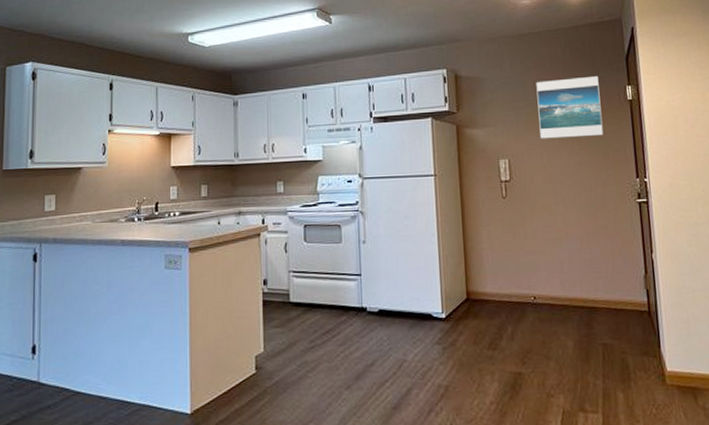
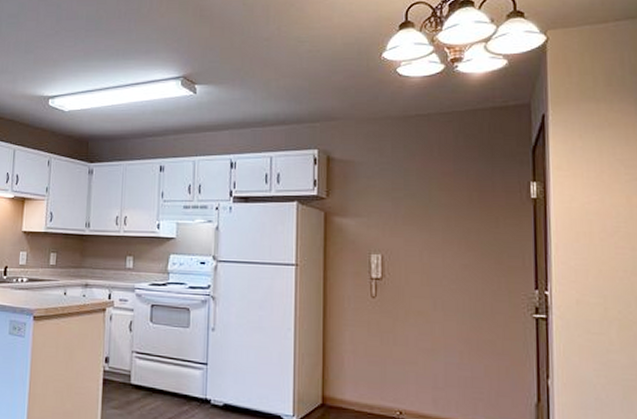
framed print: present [536,75,604,139] -> none [420,167,498,237]

